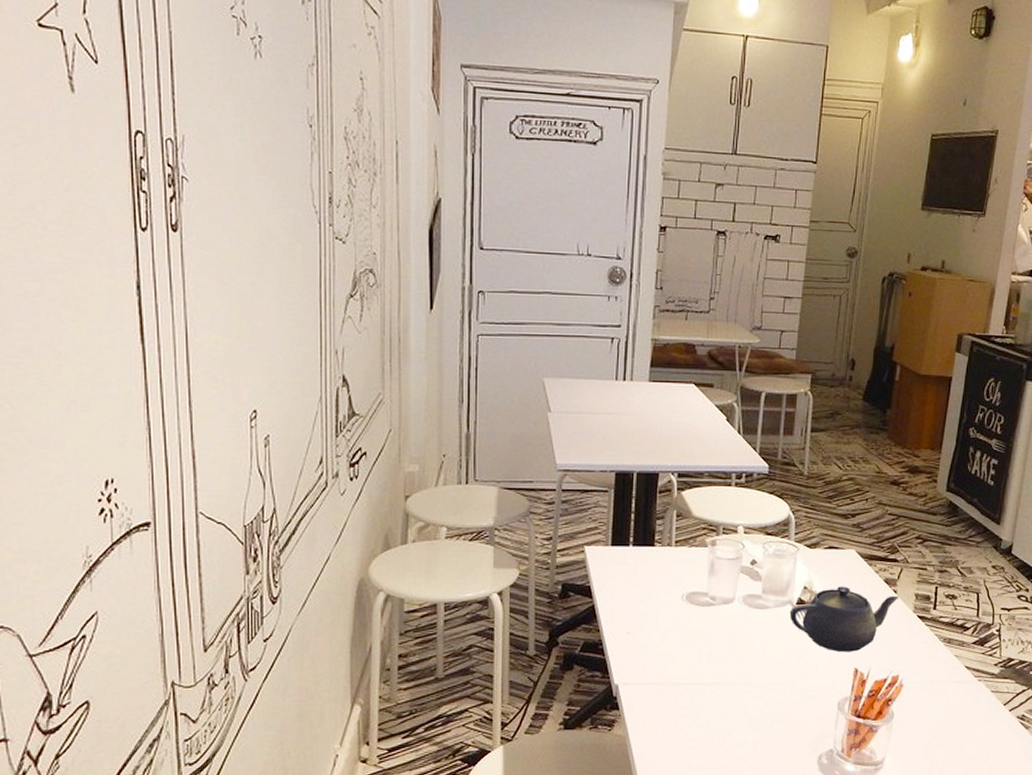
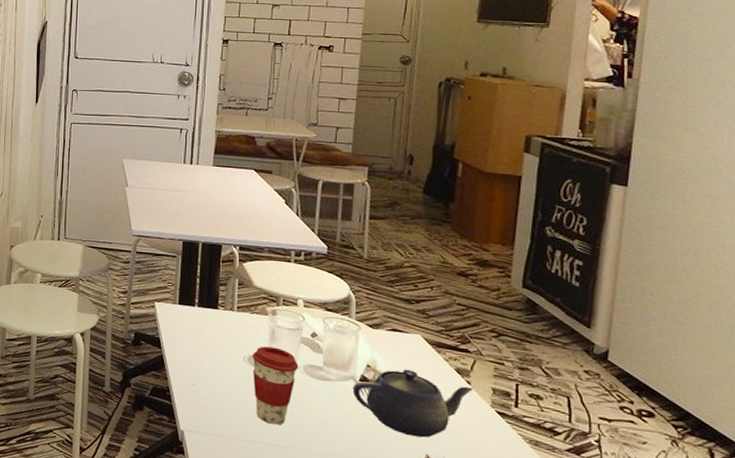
coffee cup: none [691,580,738,663] -> present [252,346,299,425]

